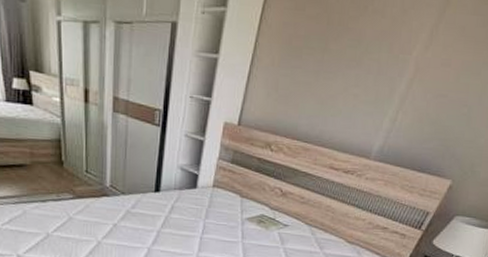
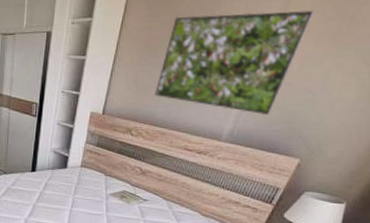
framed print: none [298,10,475,131] -> present [155,11,314,116]

